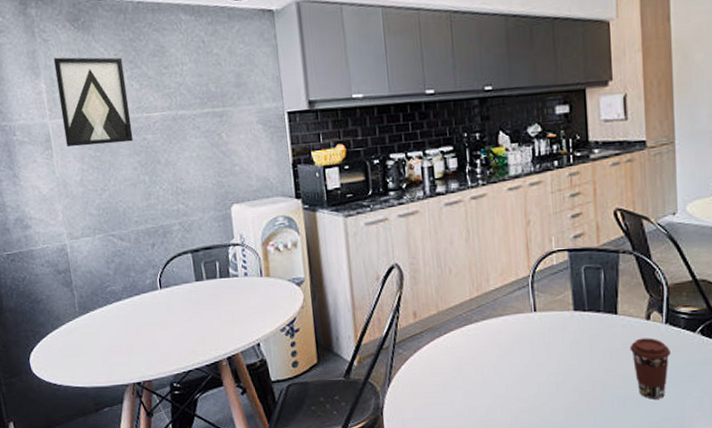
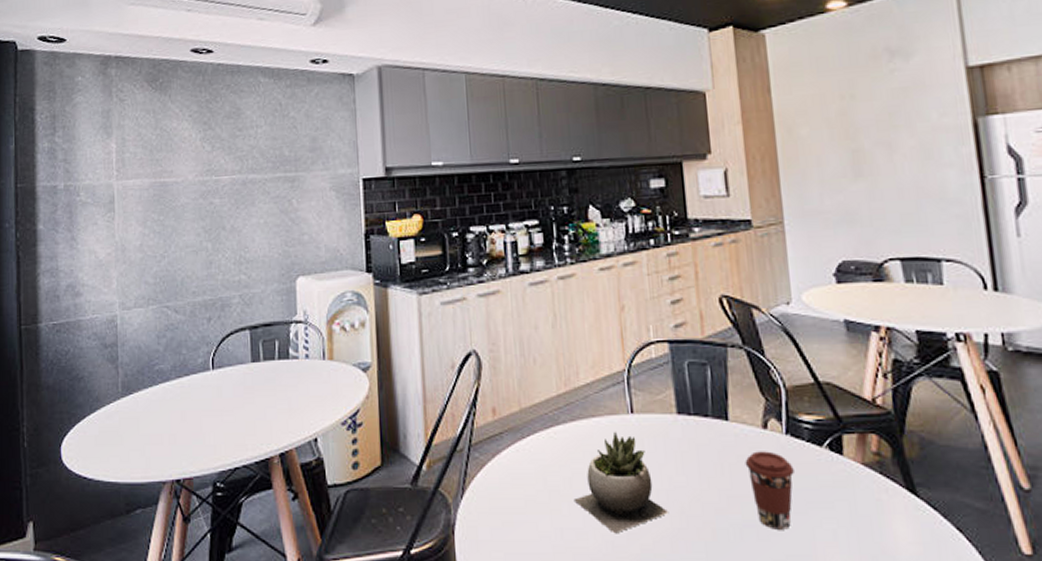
wall art: present [53,57,134,148] -> none [127,117,200,210]
succulent plant: none [484,326,565,409] -> present [573,431,669,534]

